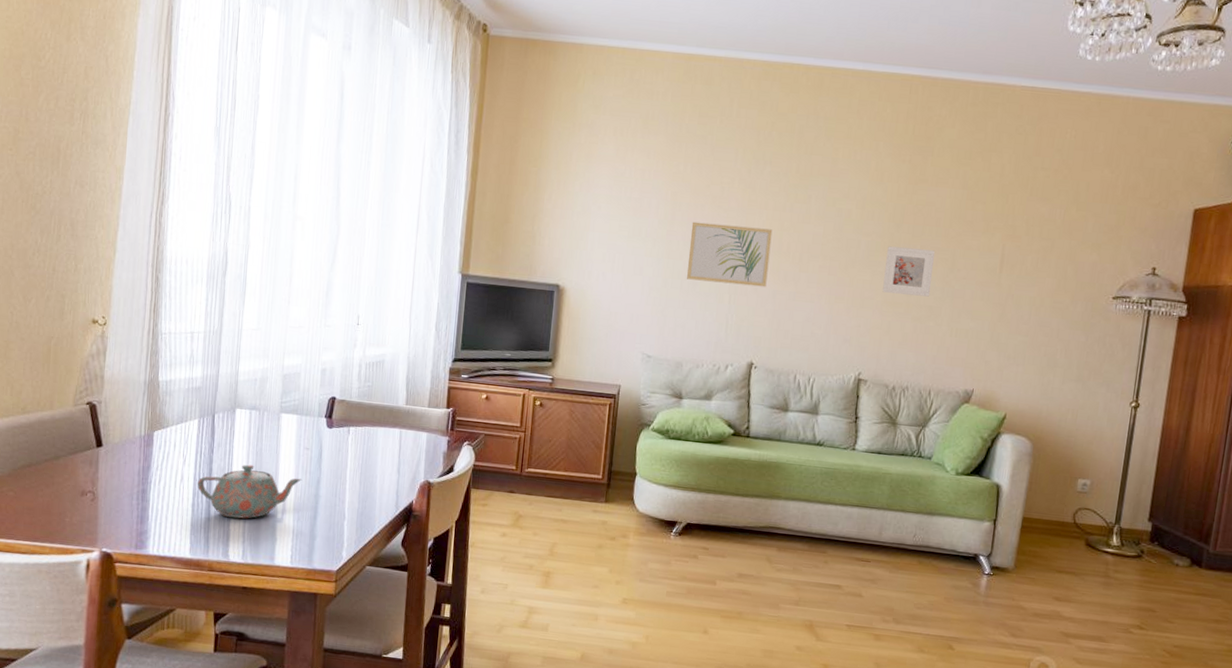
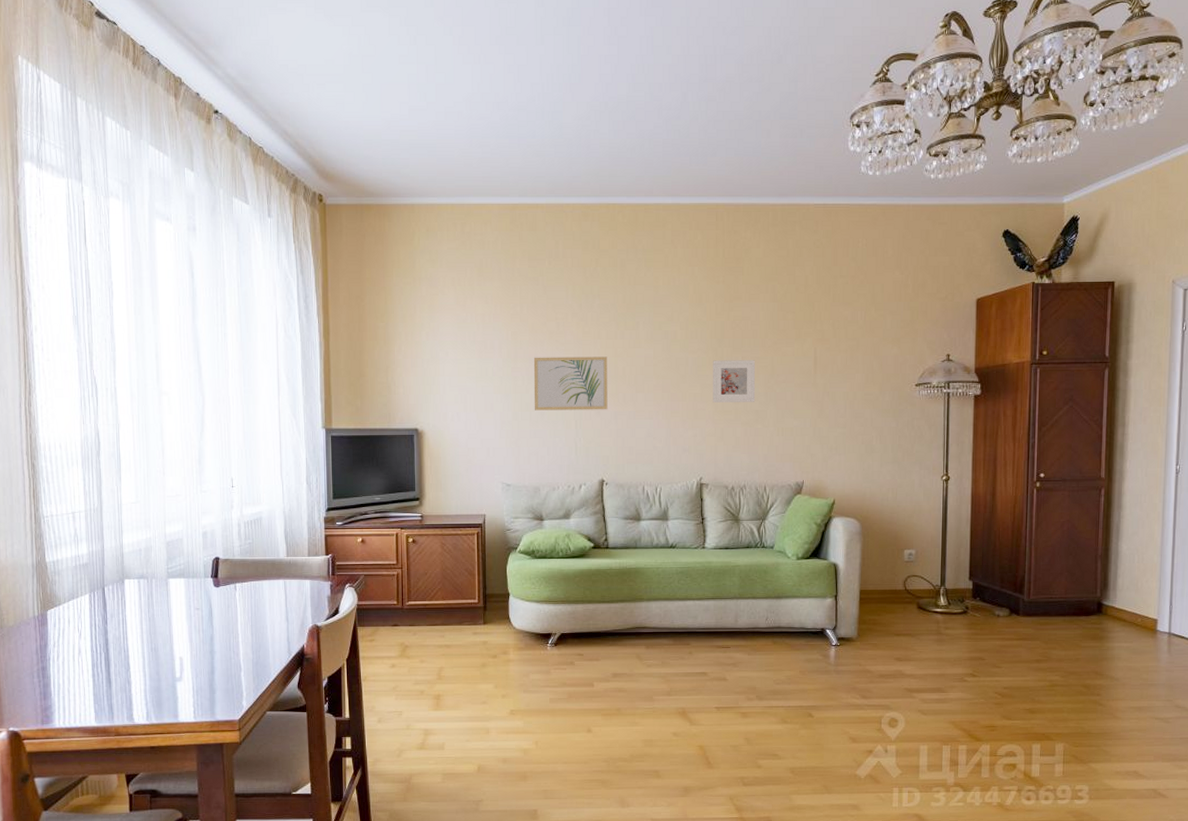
teapot: present [197,464,303,519] -> none [95,630,196,683]

